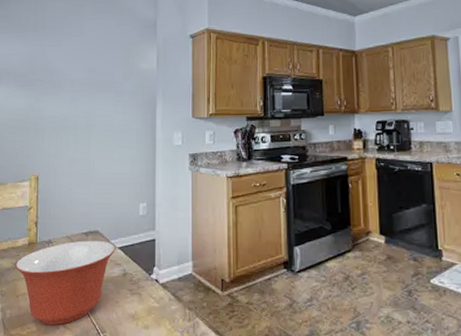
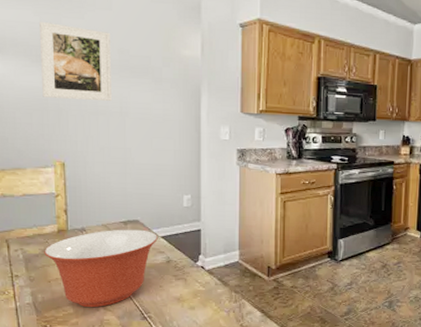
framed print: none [25,51,82,117] -> present [40,21,112,101]

